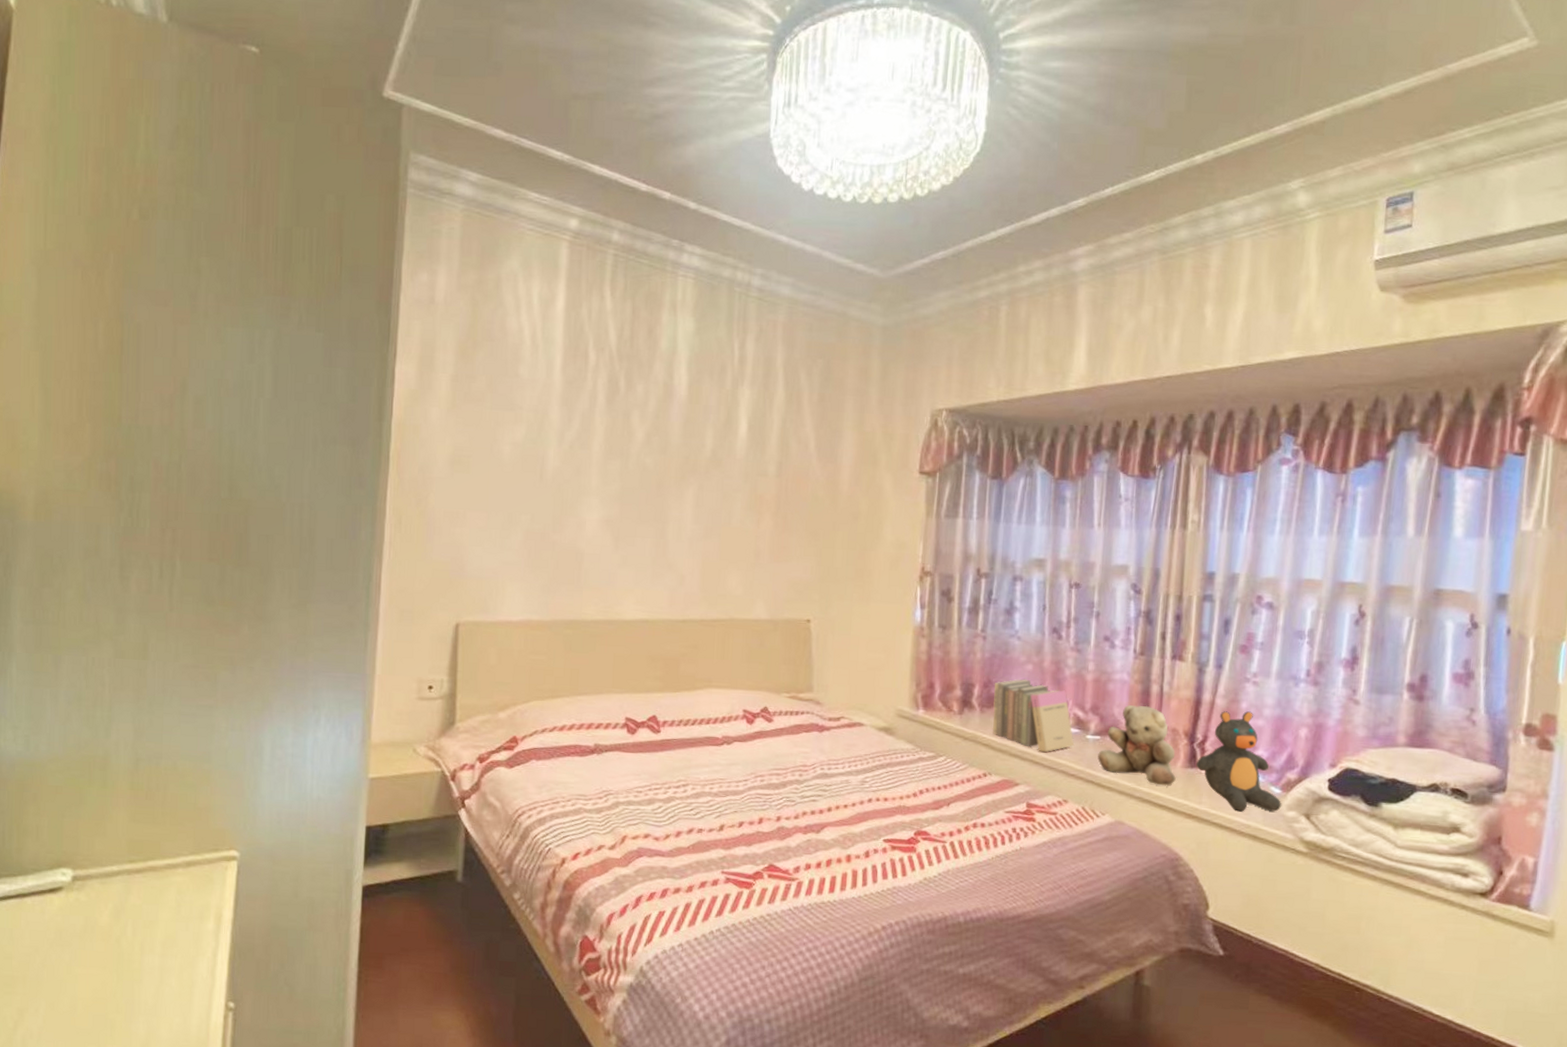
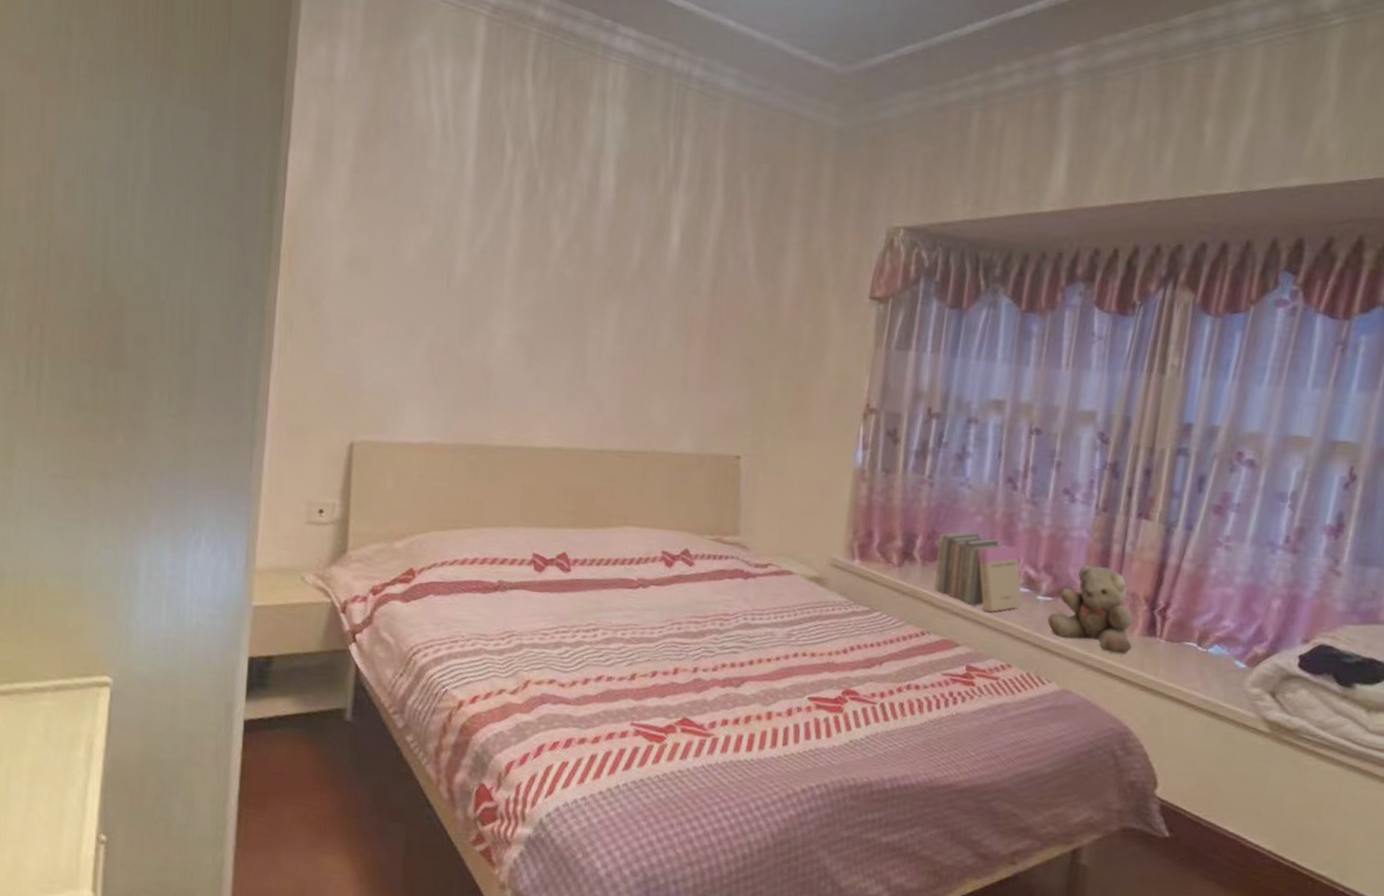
stuffed animal: present [1196,711,1281,812] -> none [1155,576,1246,688]

